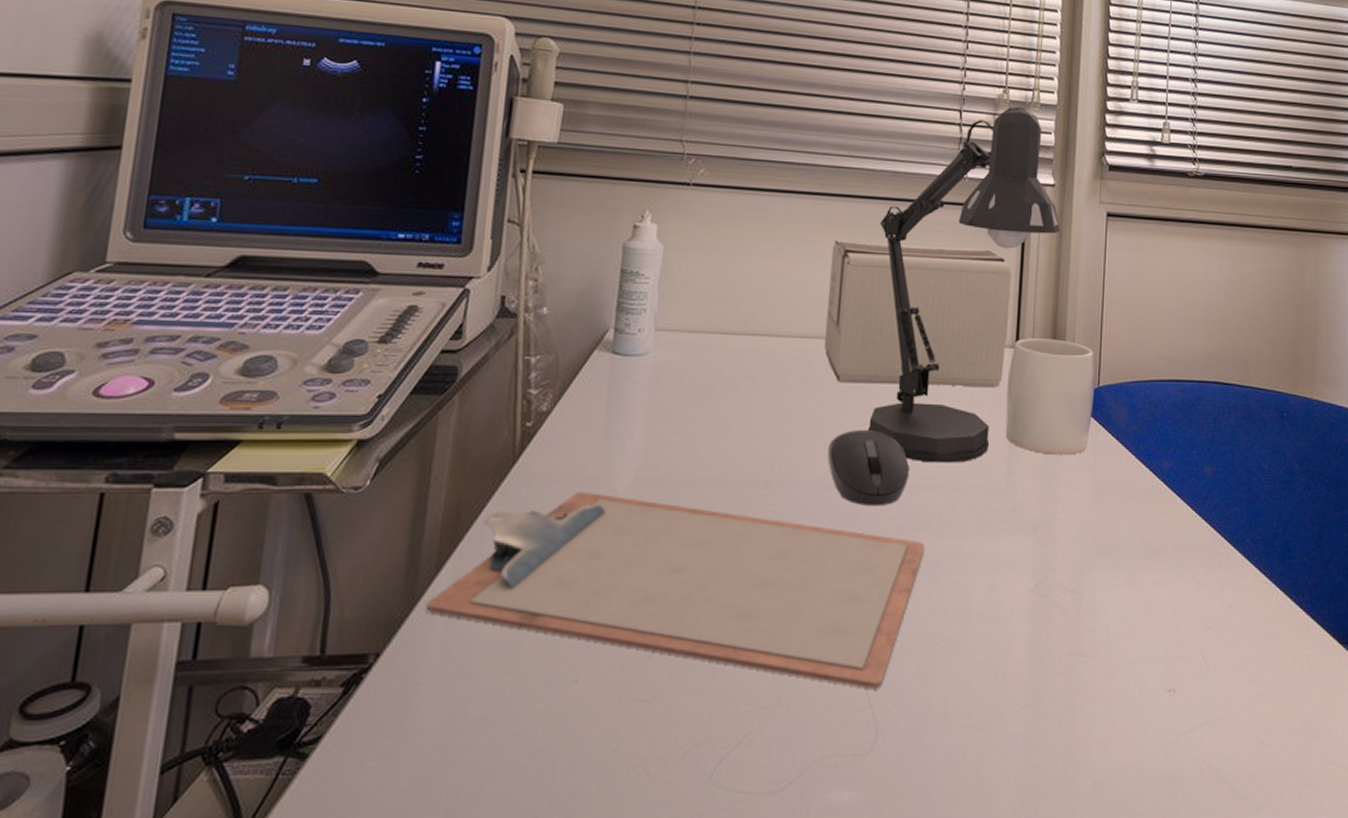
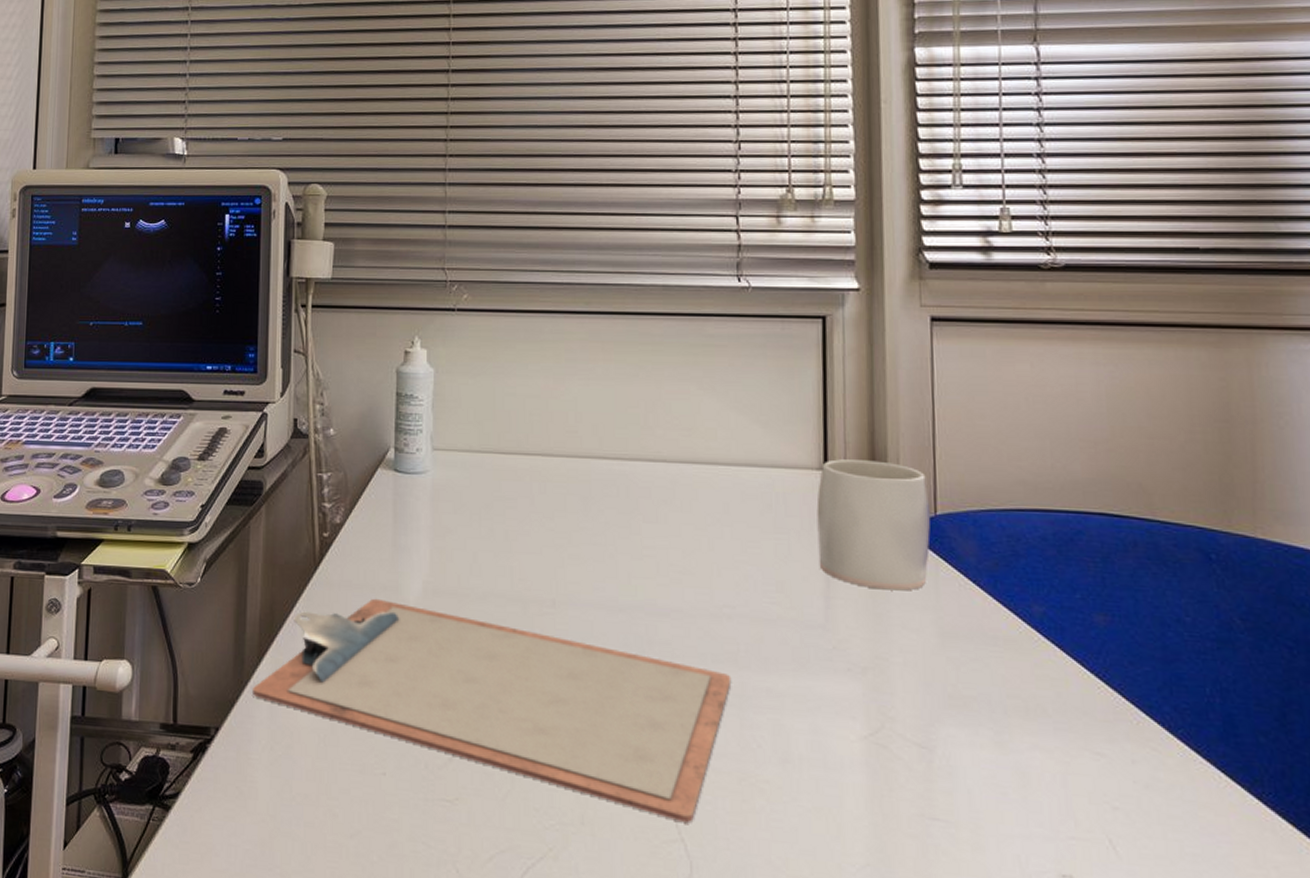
box: present [824,239,1012,387] -> none [602,357,814,512]
computer mouse: present [827,430,910,507] -> none [615,552,708,633]
desk lamp: present [867,106,1060,463] -> none [654,205,870,592]

